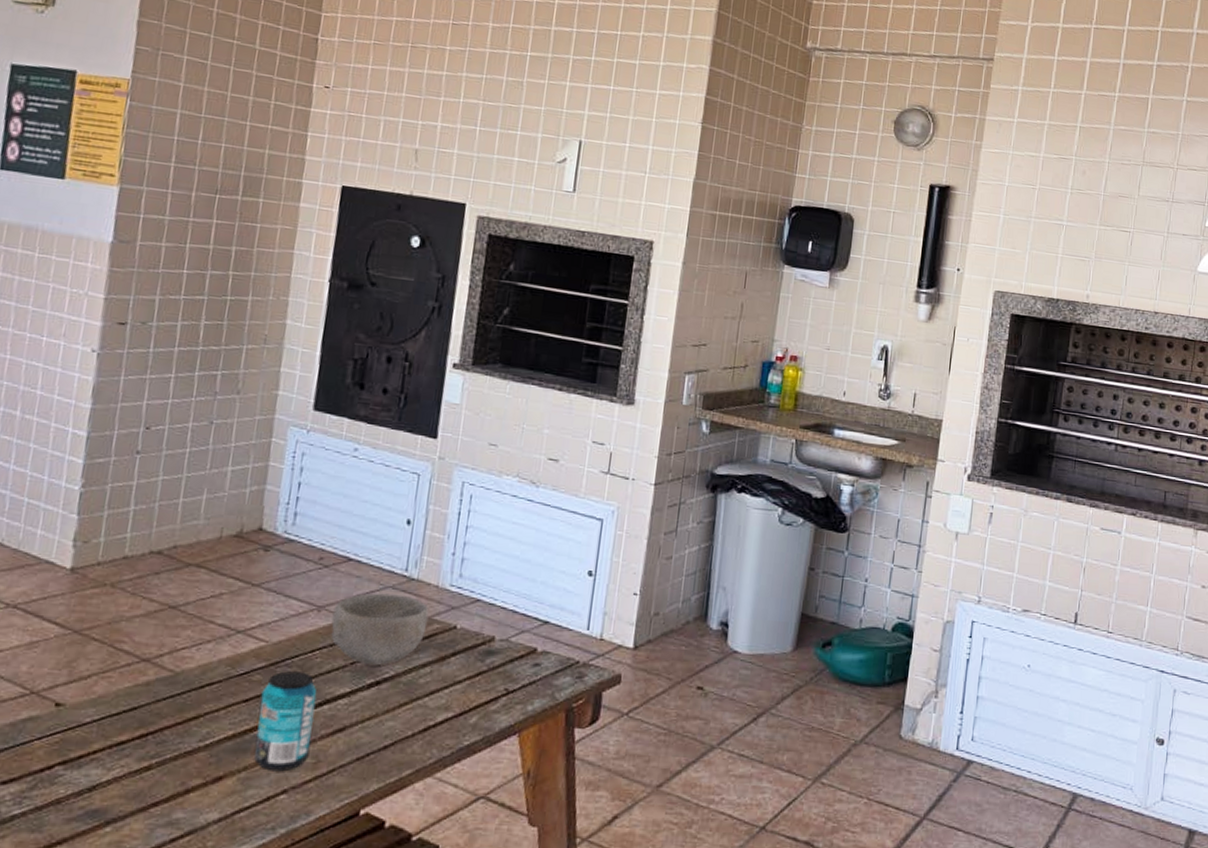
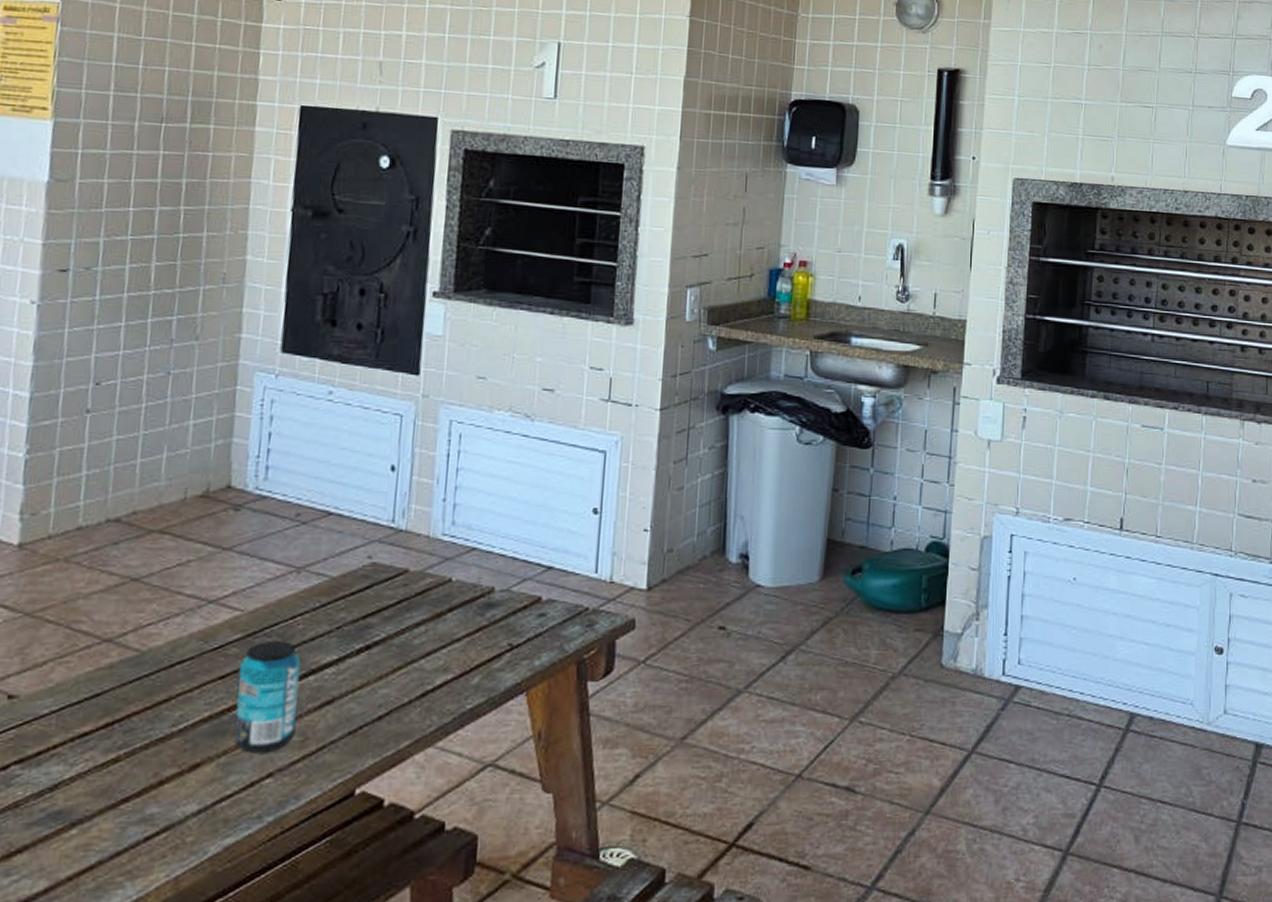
bowl: present [331,593,429,666] -> none [313,548,421,629]

